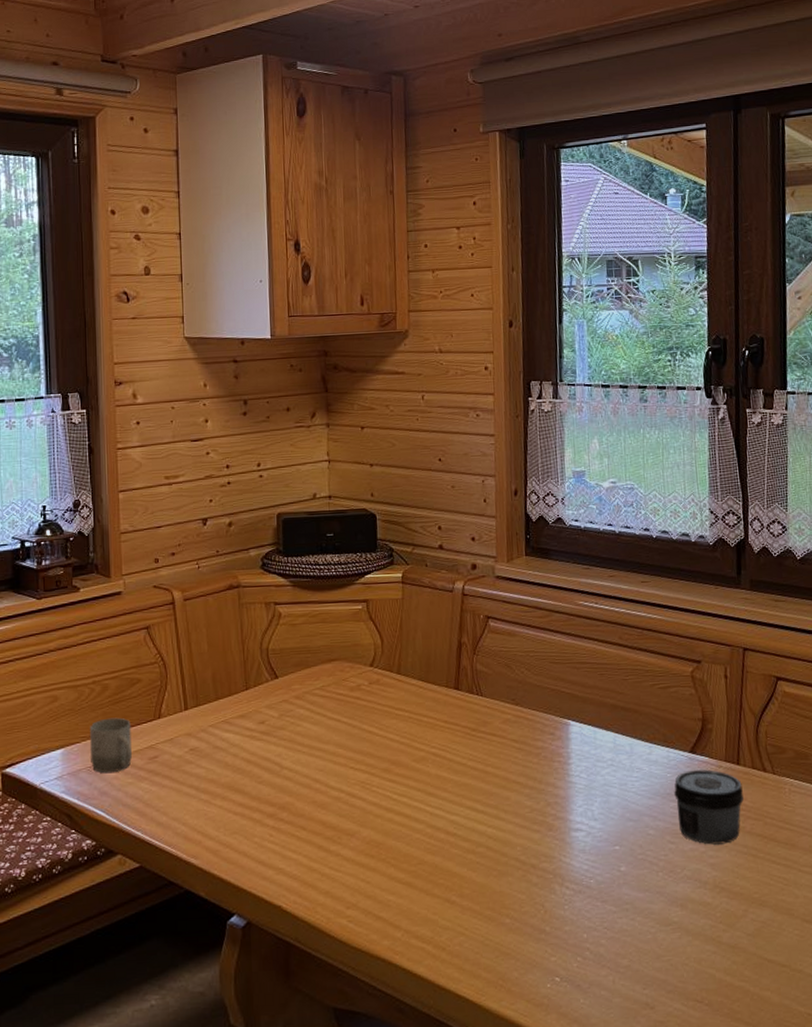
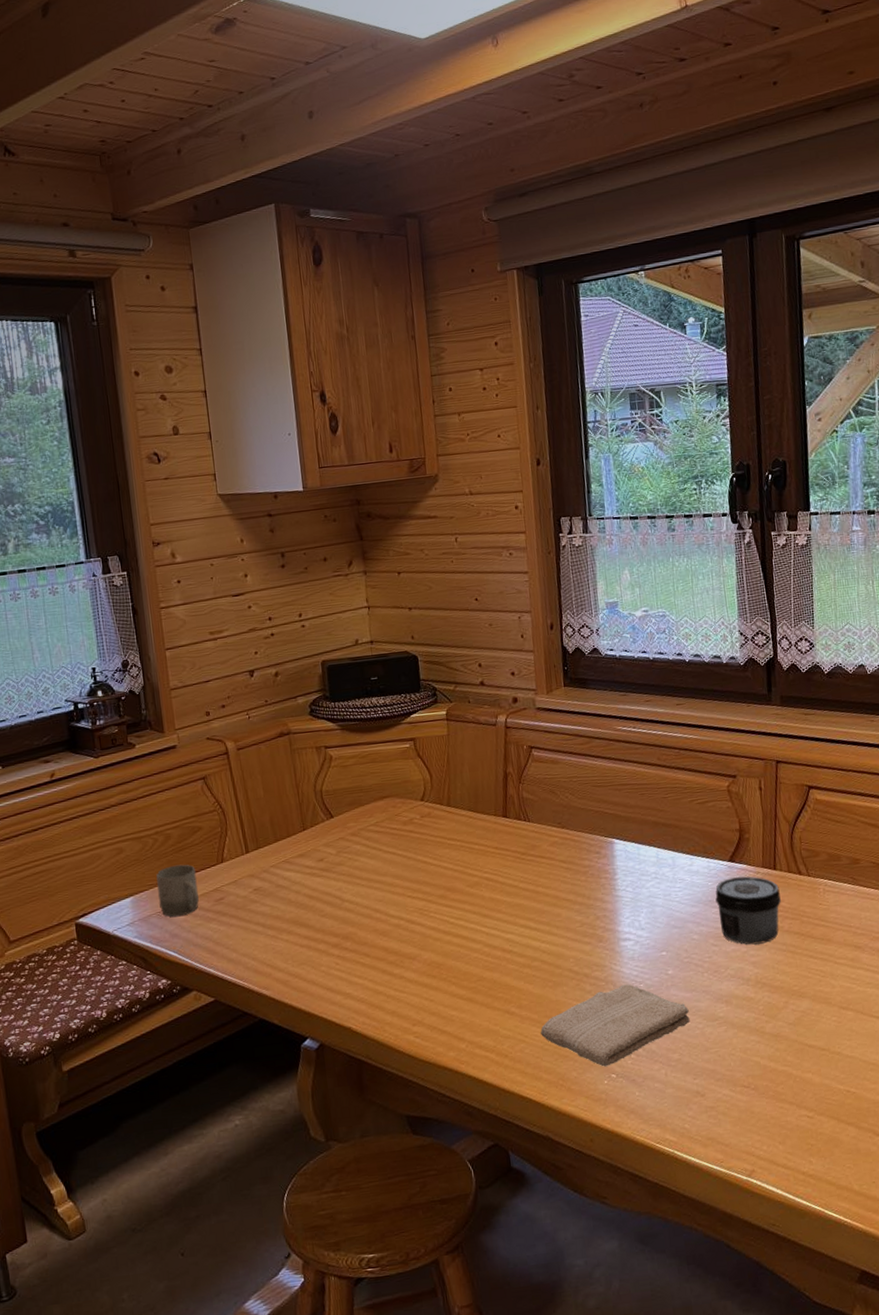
washcloth: none [482,878,642,969] -> present [540,984,690,1067]

